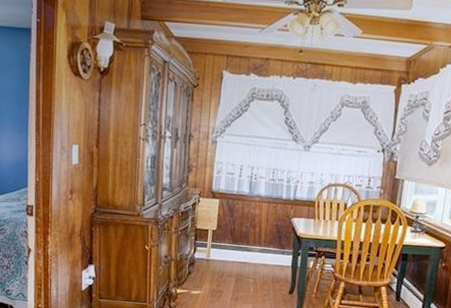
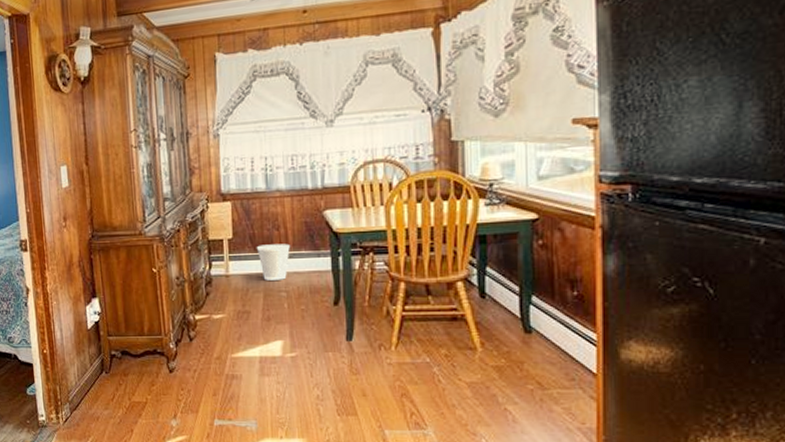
wastebasket: none [234,238,262,269] -> present [256,243,290,280]

